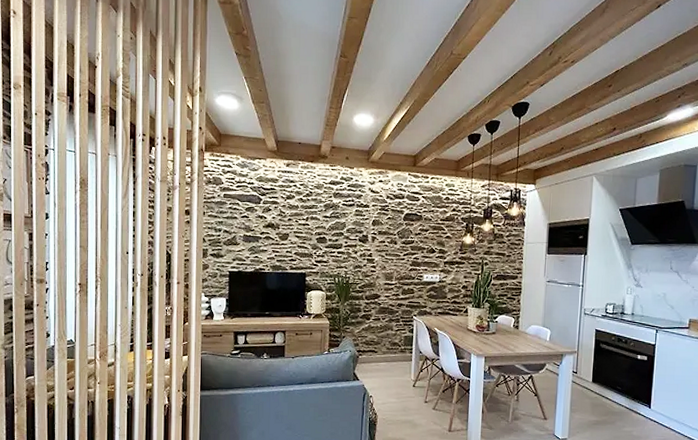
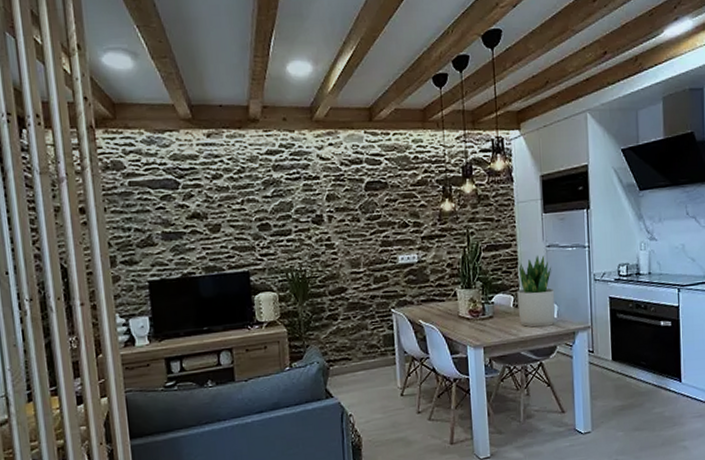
planter: none [517,287,550,347] -> present [517,255,556,328]

